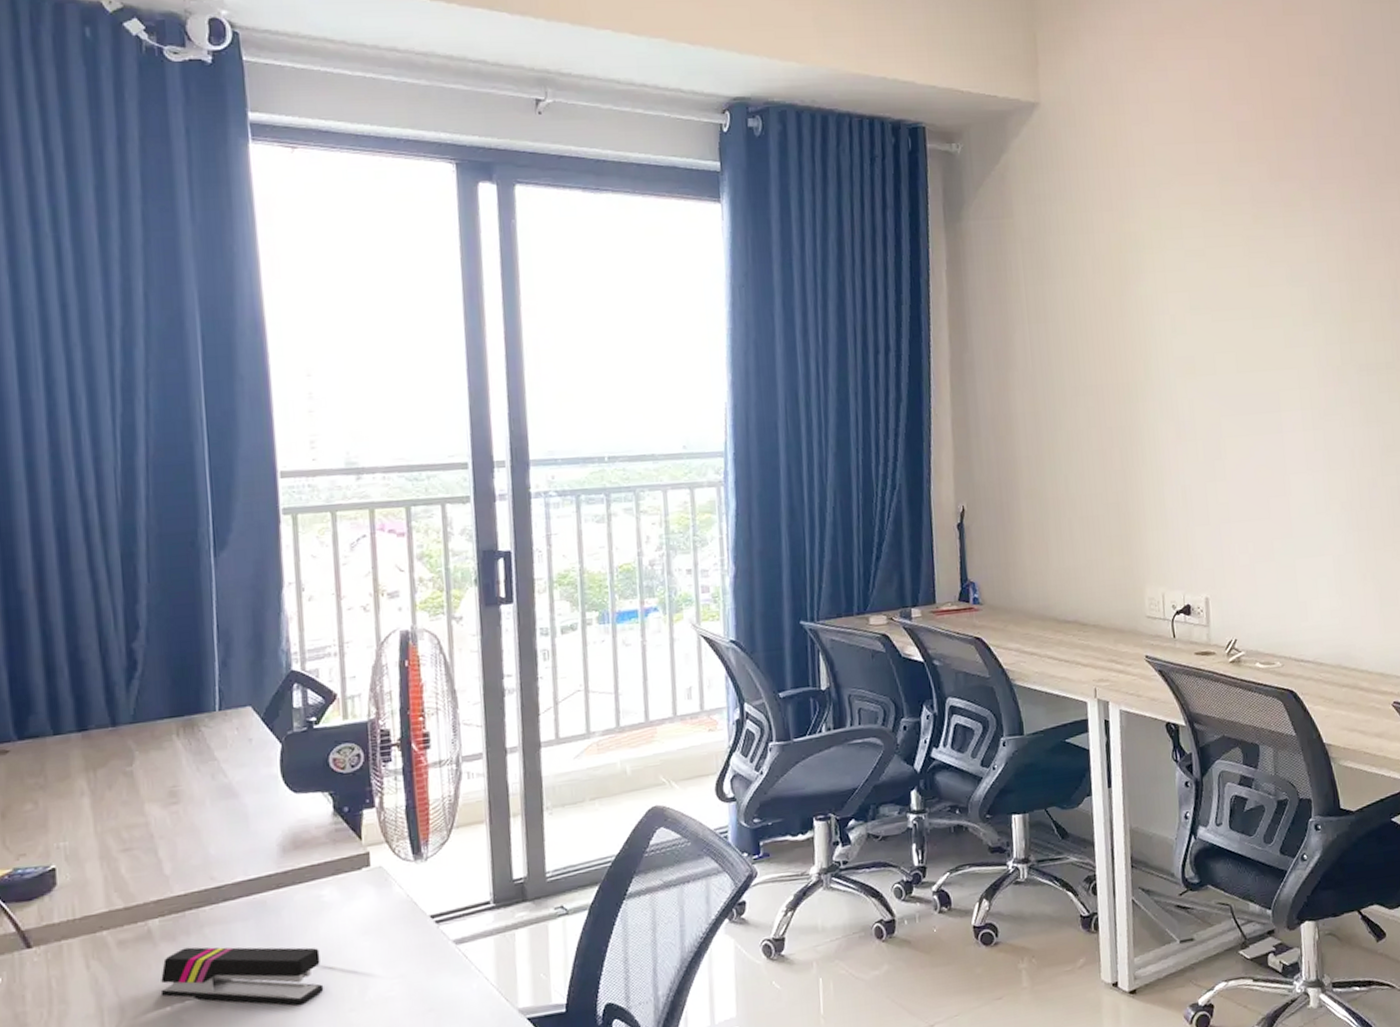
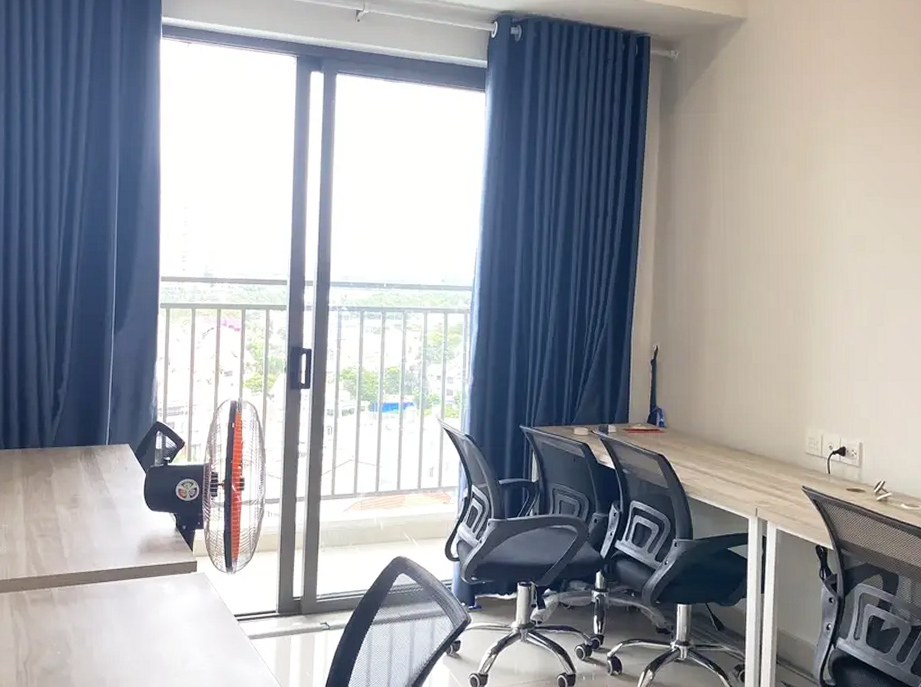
stapler: present [160,947,324,1005] -> none [55,611,159,665]

